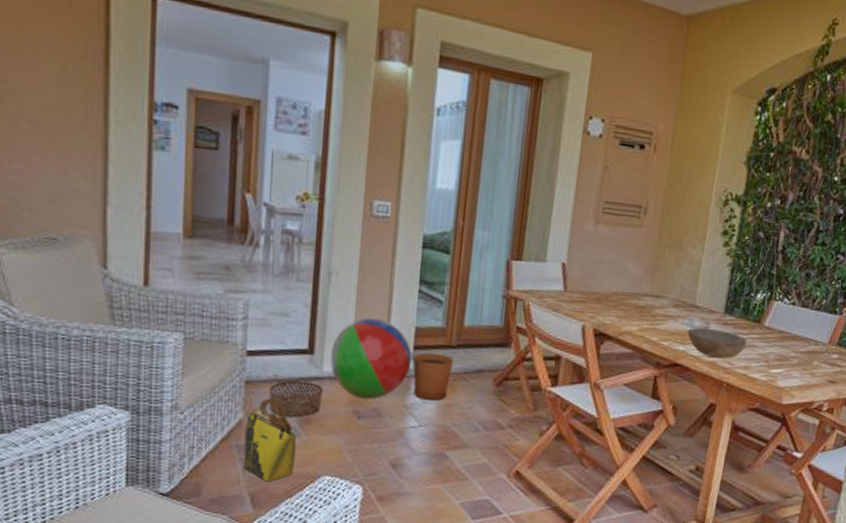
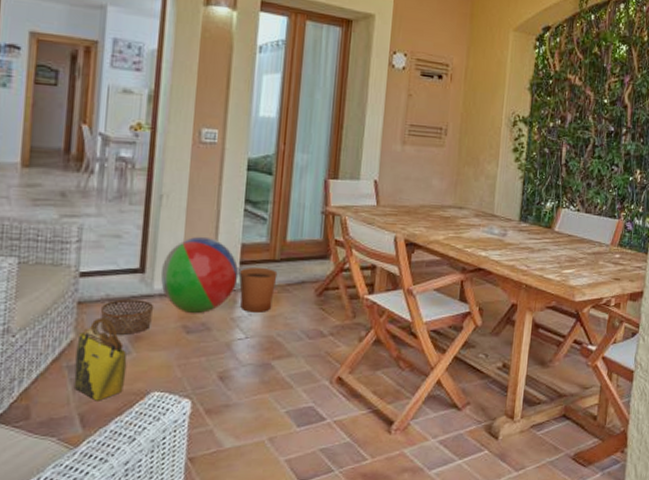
bowl: present [687,327,748,359] -> none [488,234,541,262]

